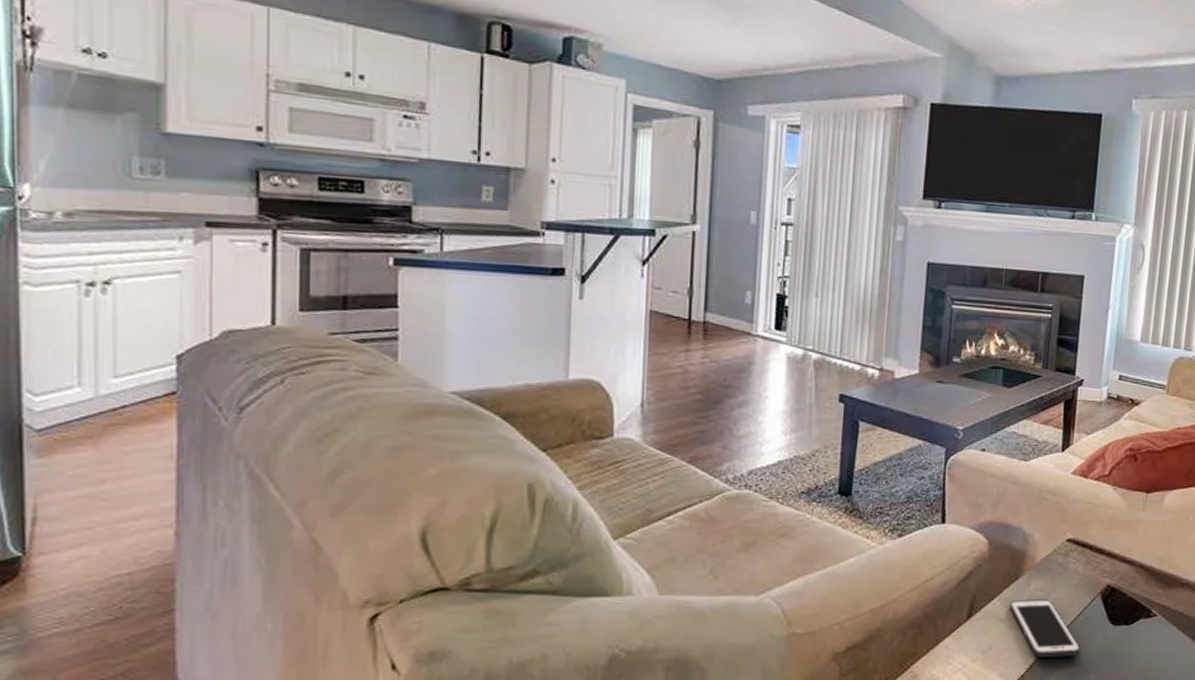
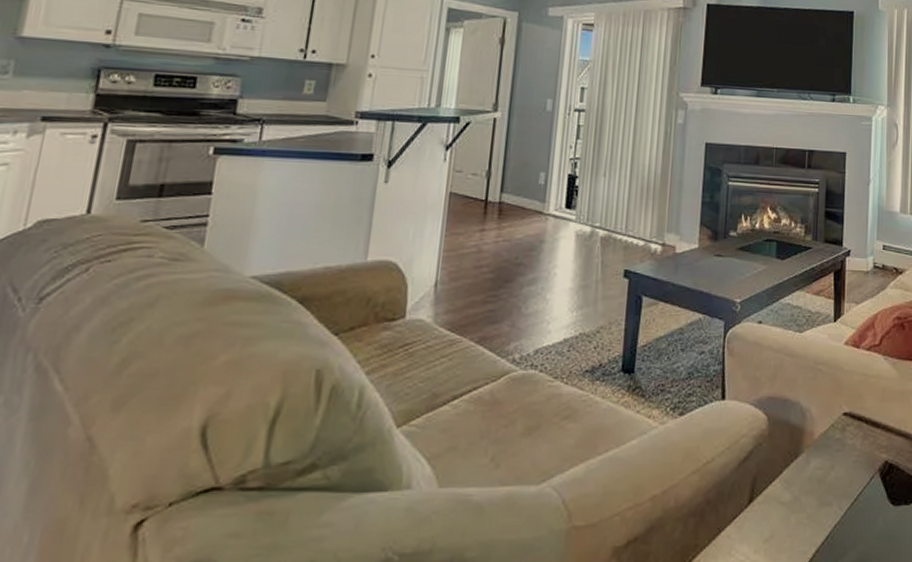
cell phone: present [1009,599,1081,657] -> none [790,479,863,545]

